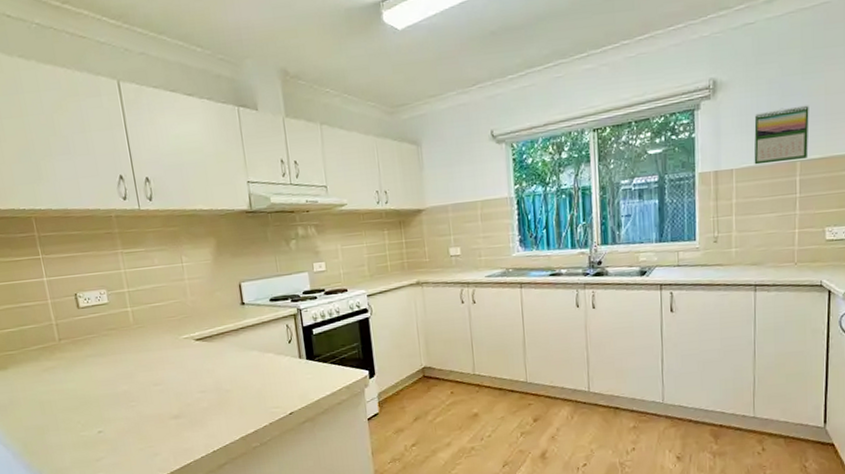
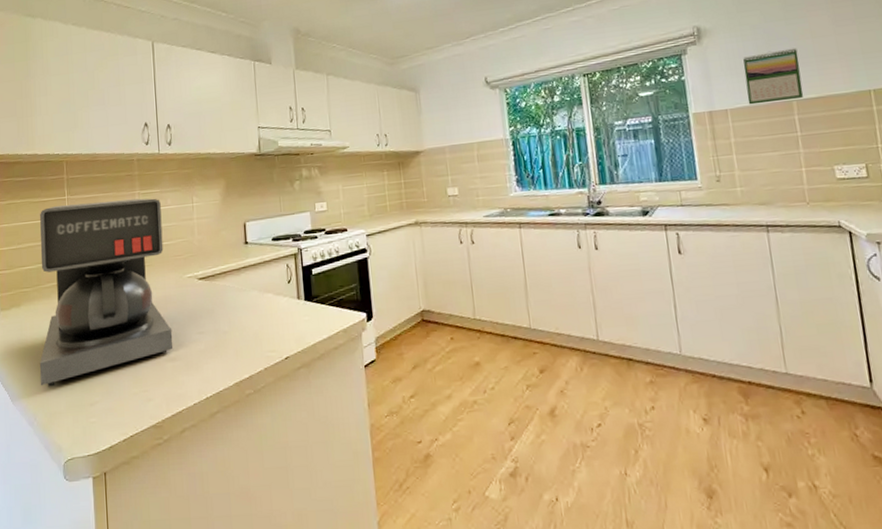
coffee maker: none [13,257,176,446] -> present [39,198,173,387]

